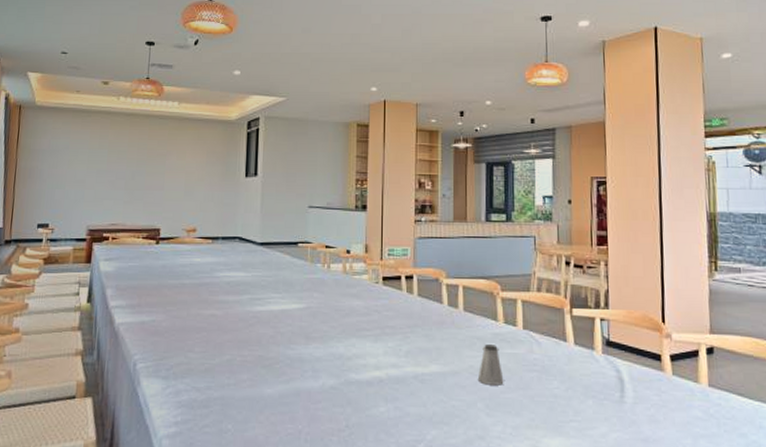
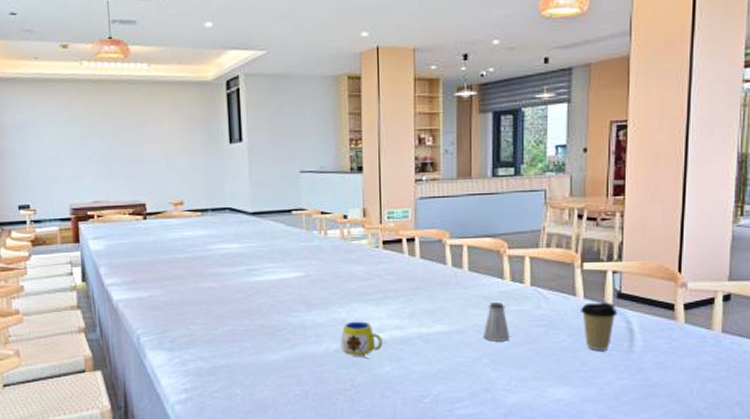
mug: none [337,357,378,398] -> present [341,321,382,359]
coffee cup: none [572,349,608,401] -> present [581,302,618,352]

